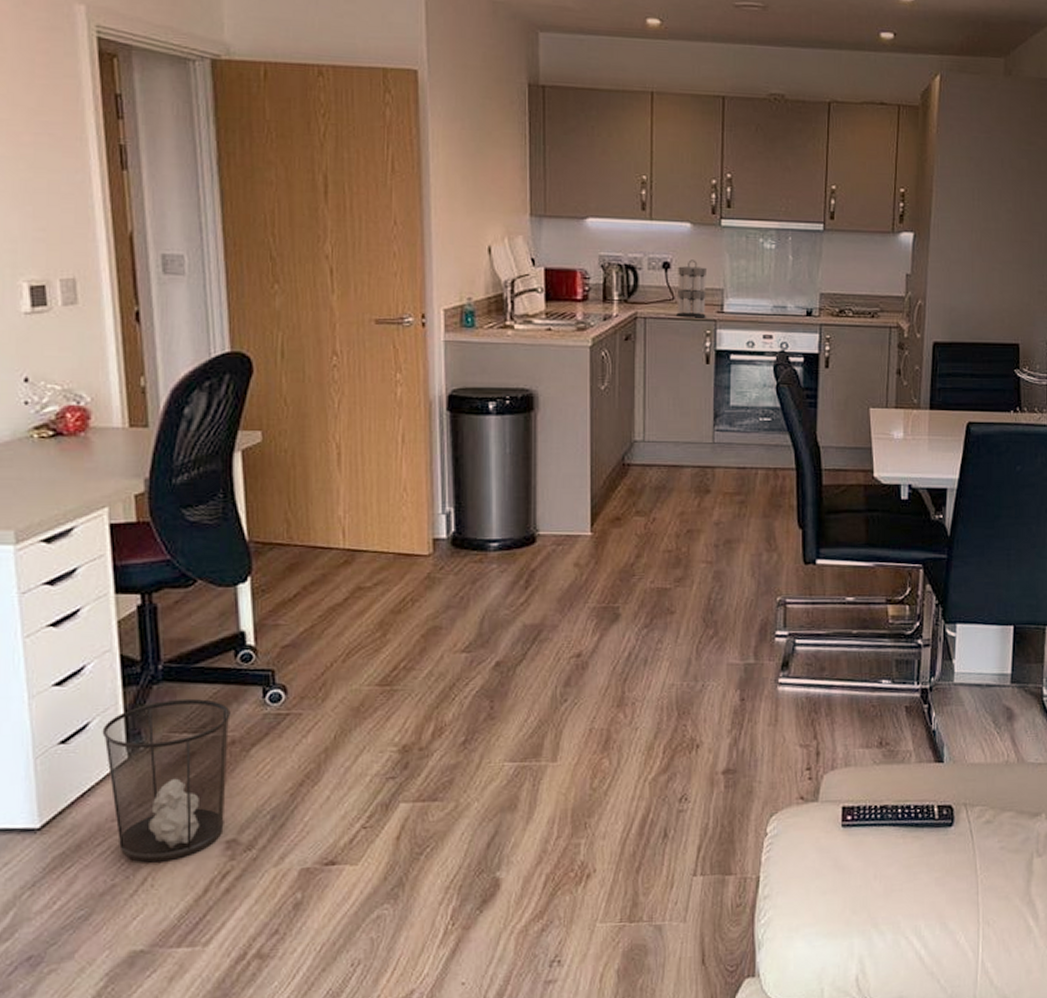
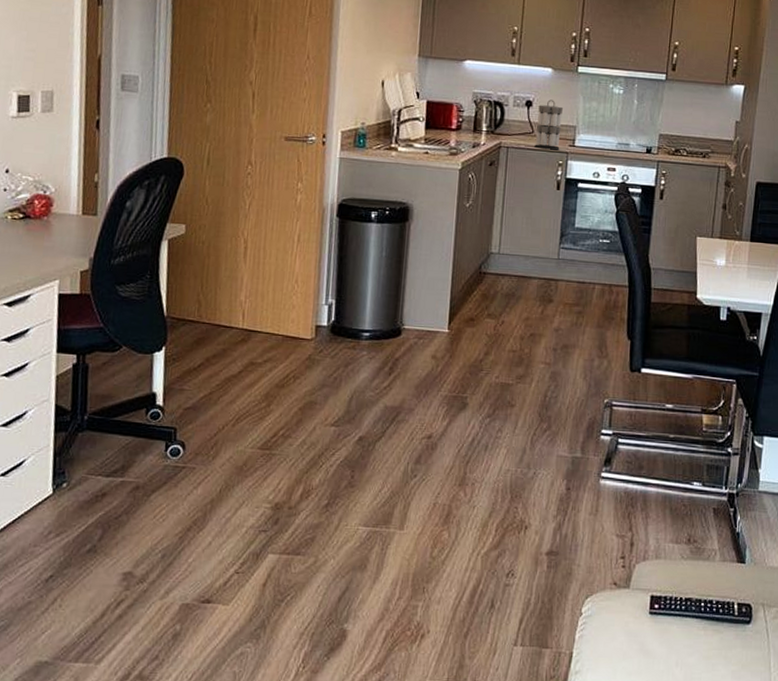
waste bin: present [102,698,231,863] -> none [34,446,138,586]

